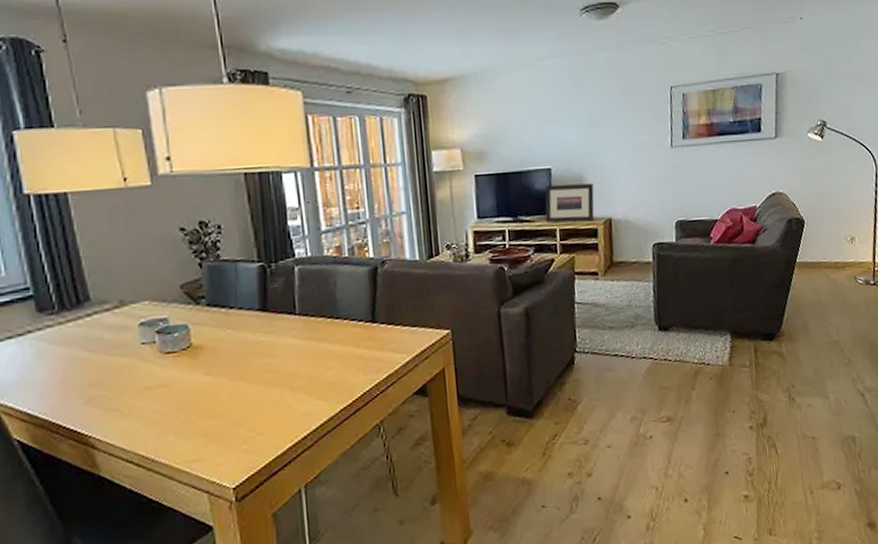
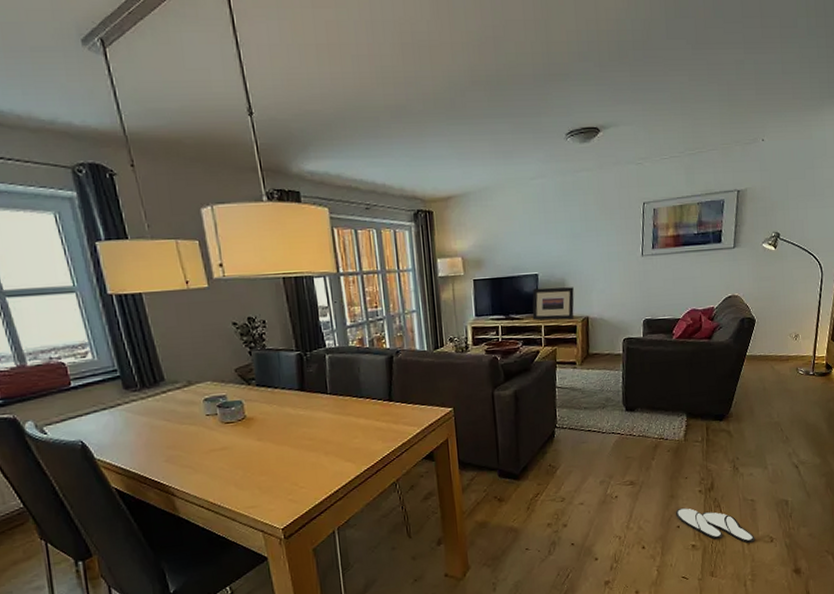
slippers: none [723,448,819,491] -> present [676,507,755,543]

